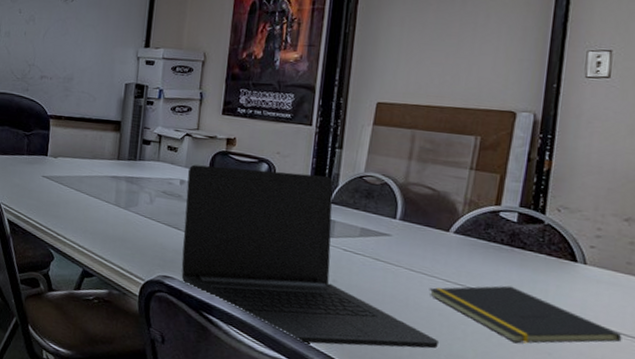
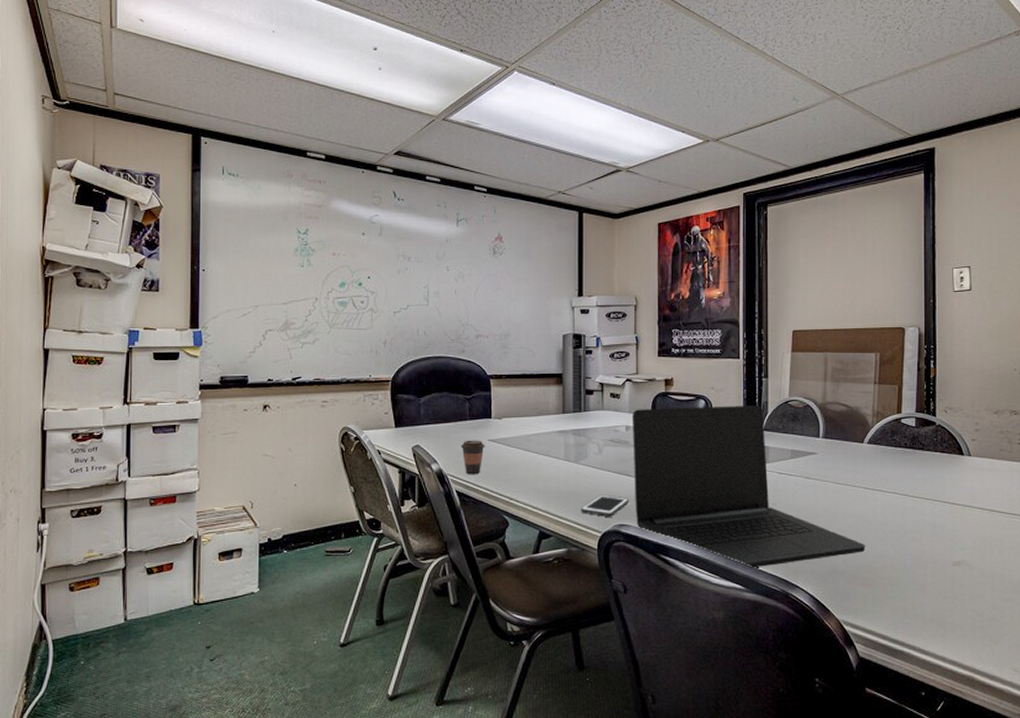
coffee cup: none [16,173,39,207] -> present [461,440,485,475]
cell phone: none [125,243,176,267] -> present [580,494,629,517]
notepad: present [429,285,622,344] -> none [853,485,1003,536]

